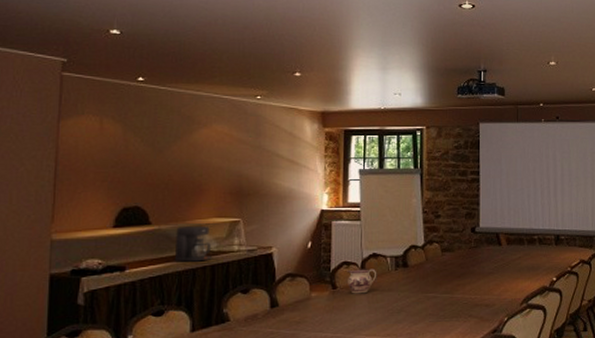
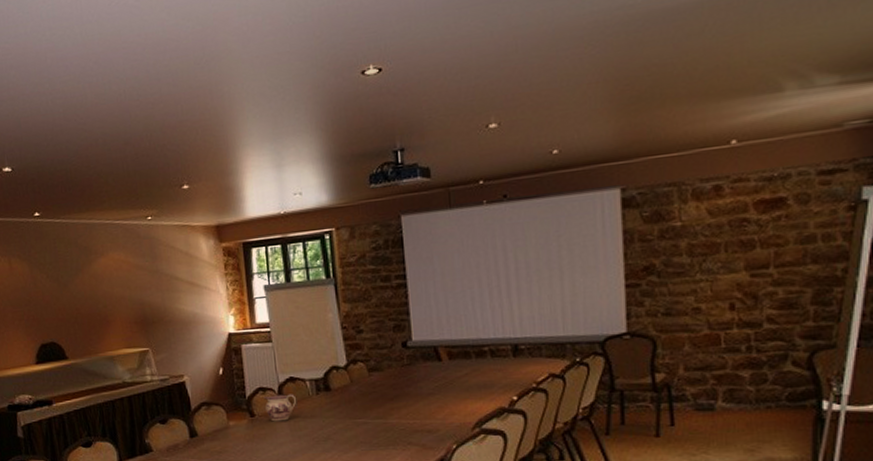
coffee maker: present [174,226,212,262] -> none [91,357,128,395]

